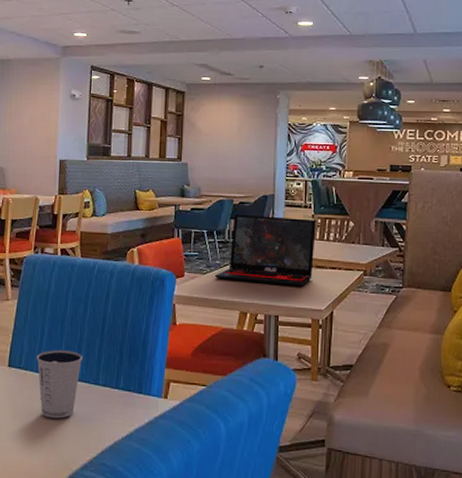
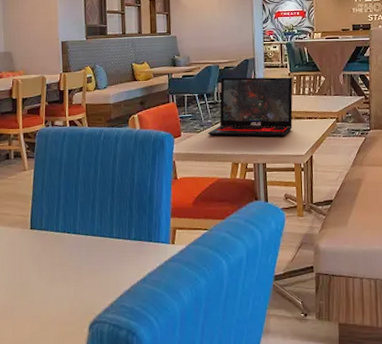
dixie cup: present [36,350,83,419] -> none [55,210,97,271]

